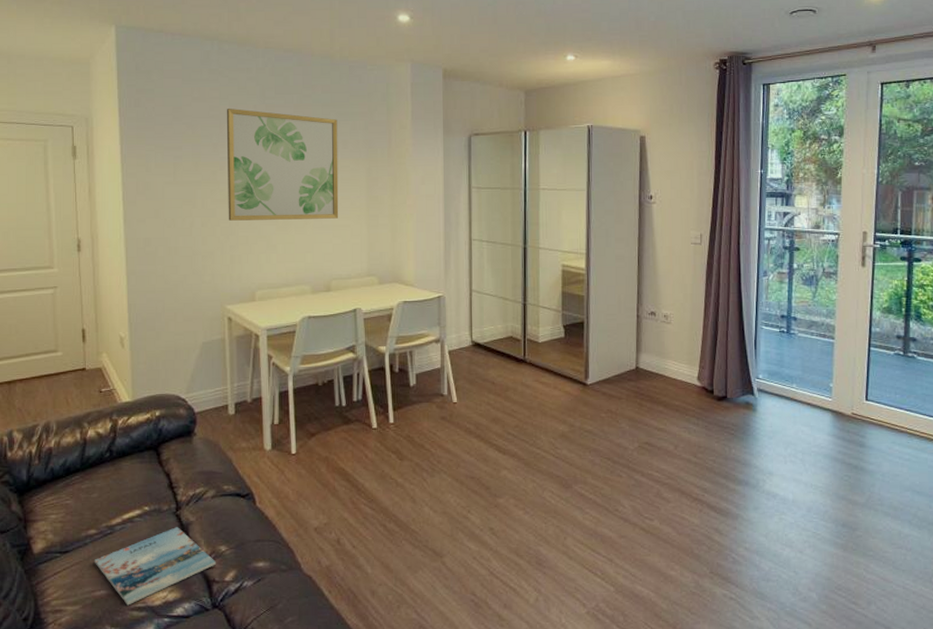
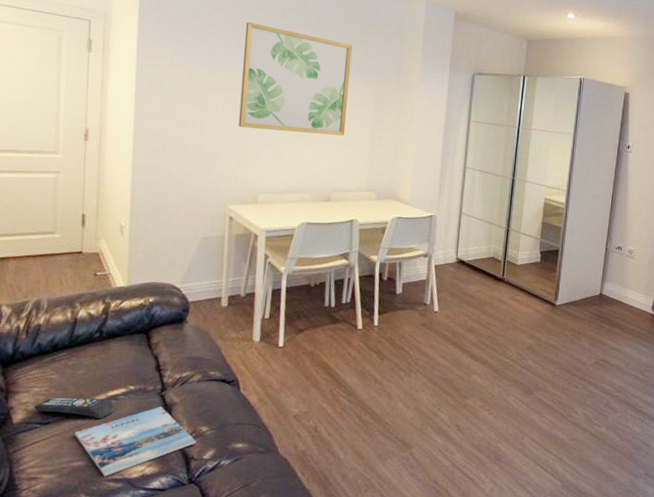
remote control: none [53,522,131,545] -> present [34,396,115,419]

